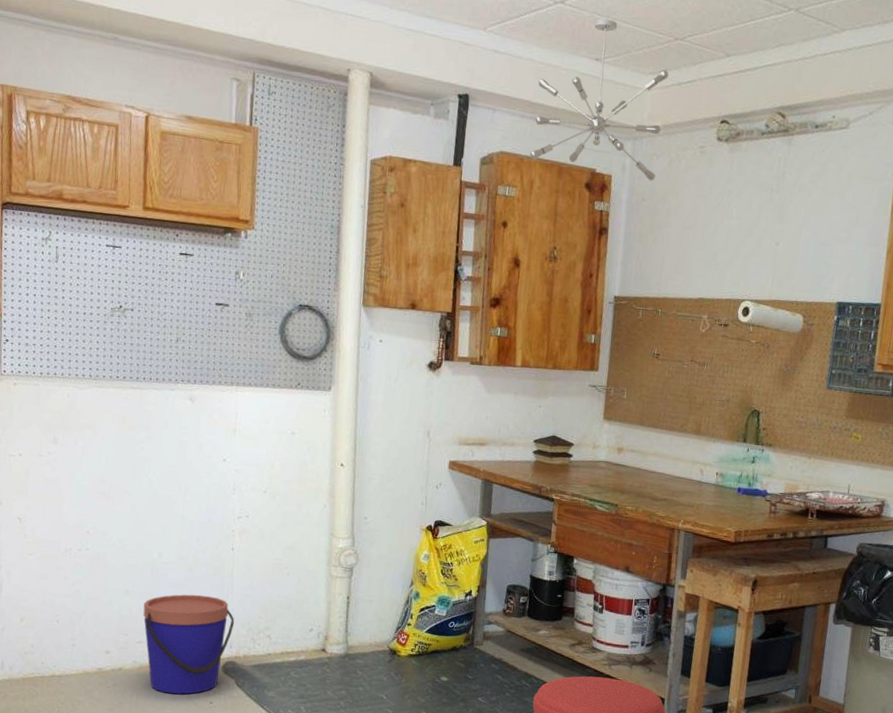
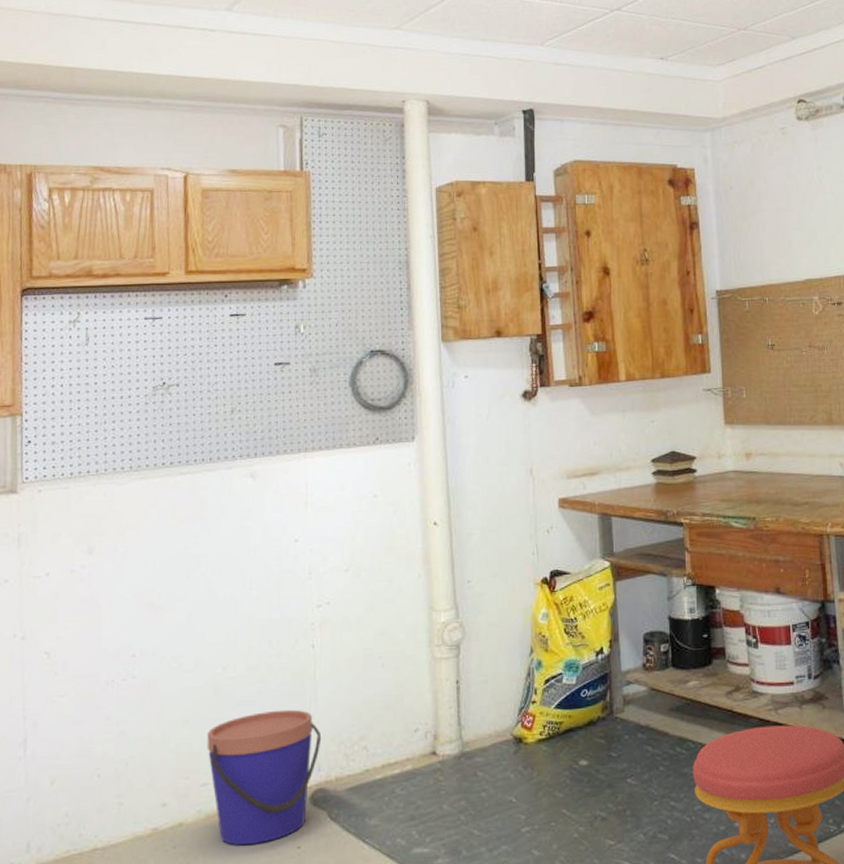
light fixture: present [530,19,669,181] -> none [605,20,740,169]

